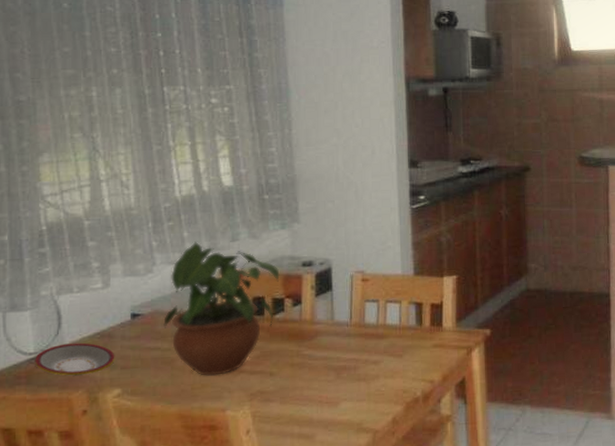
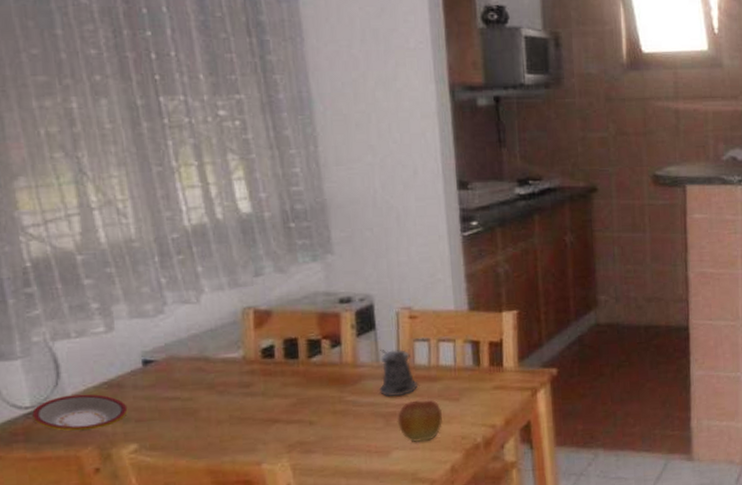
potted plant: present [163,241,280,376] -> none [181,277,314,427]
pepper shaker: none [333,309,366,353] -> present [380,349,417,398]
apple: none [346,355,386,395] -> present [397,399,442,443]

